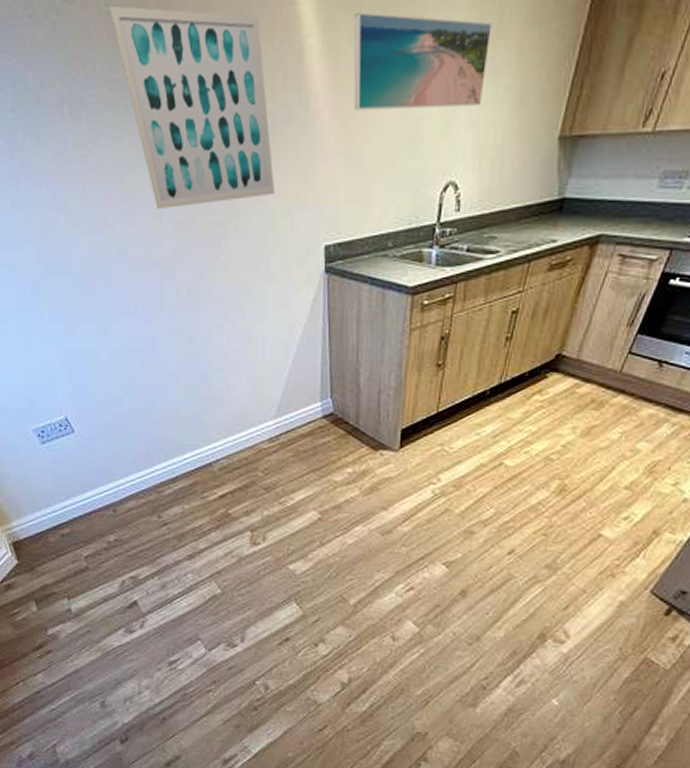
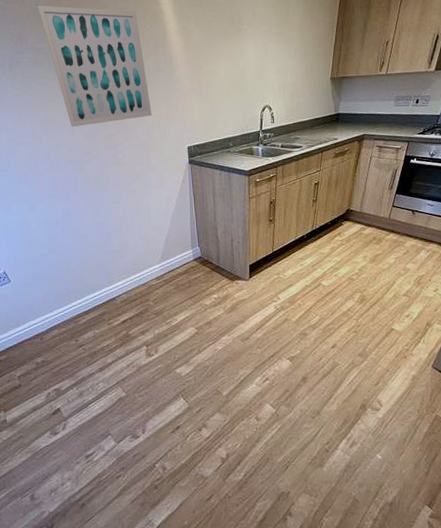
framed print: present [353,12,492,111] -> none [197,9,282,65]

